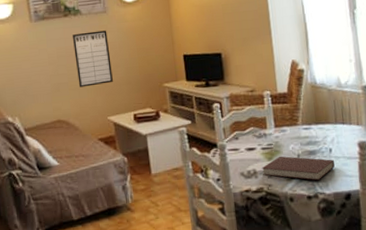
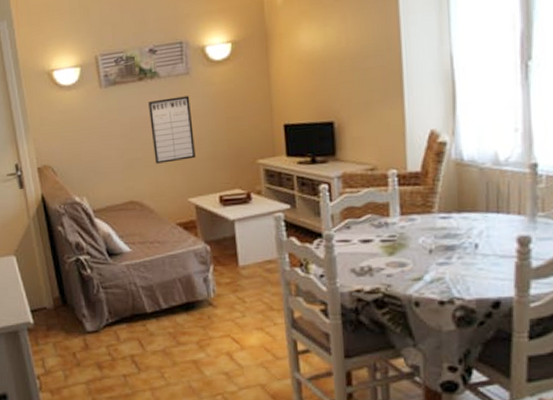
notebook: present [261,156,335,181] -> none [379,250,480,283]

